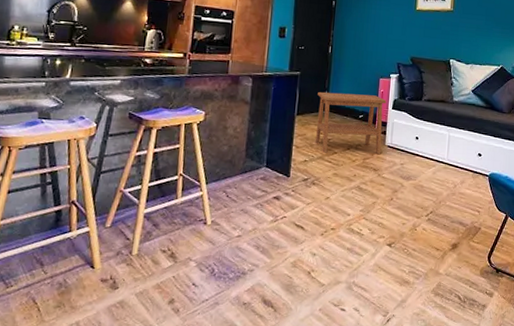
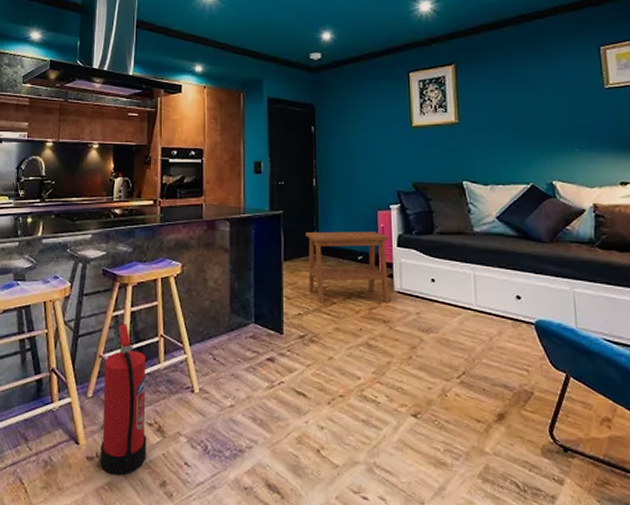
fire extinguisher: none [113,163,164,295] -> present [100,324,147,476]

